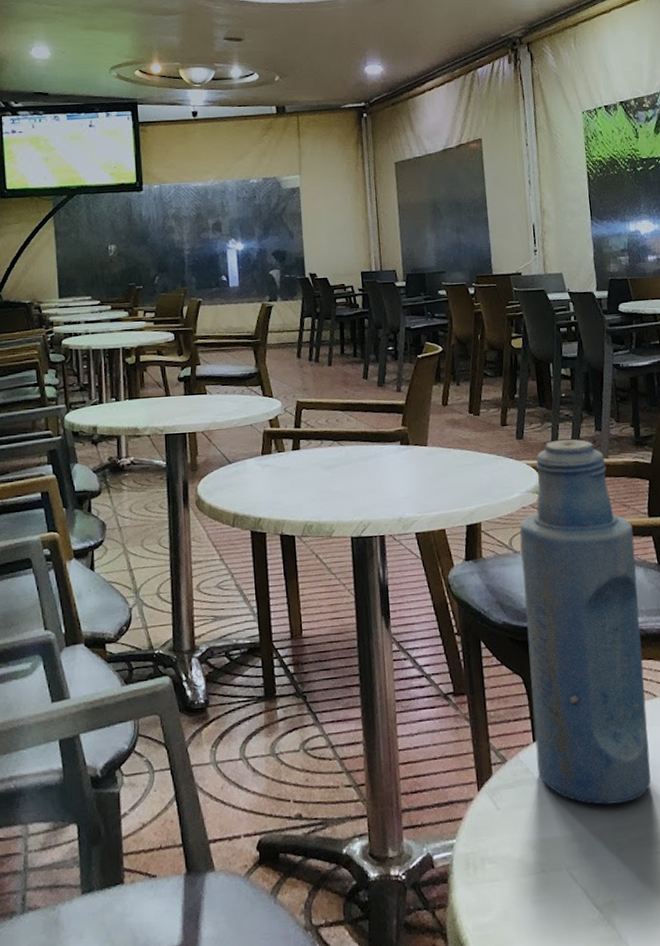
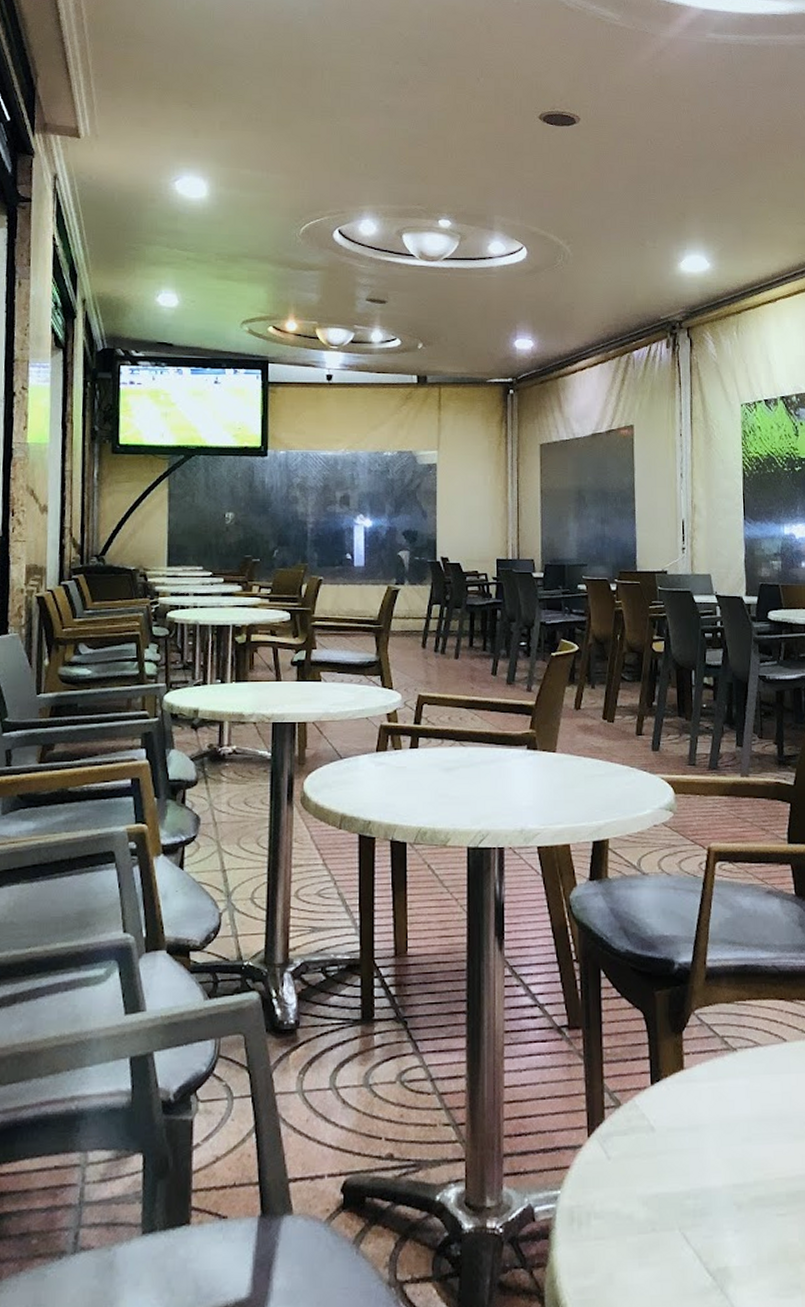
bottle: present [519,439,651,805] -> none [649,753,776,1159]

